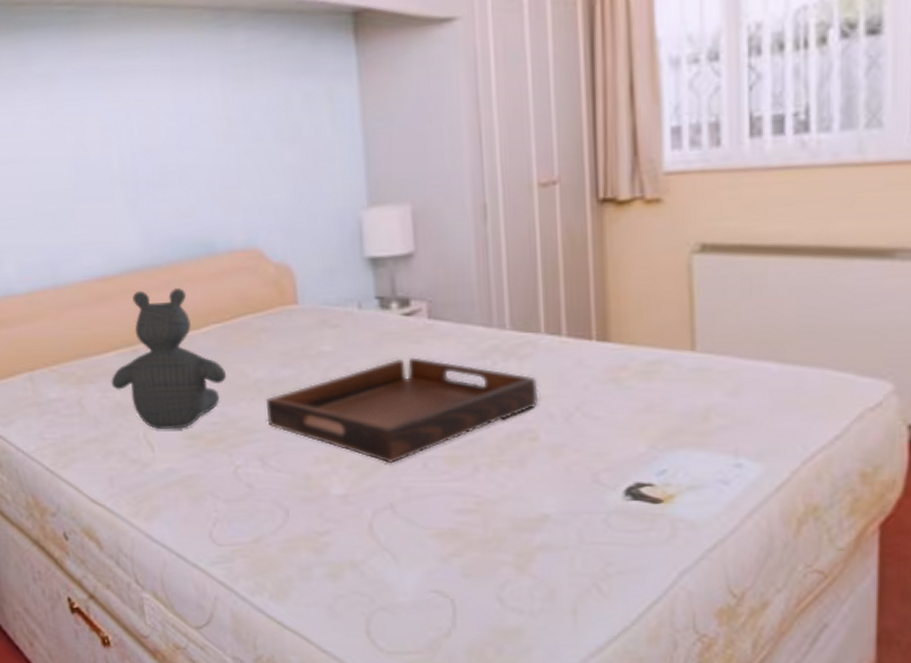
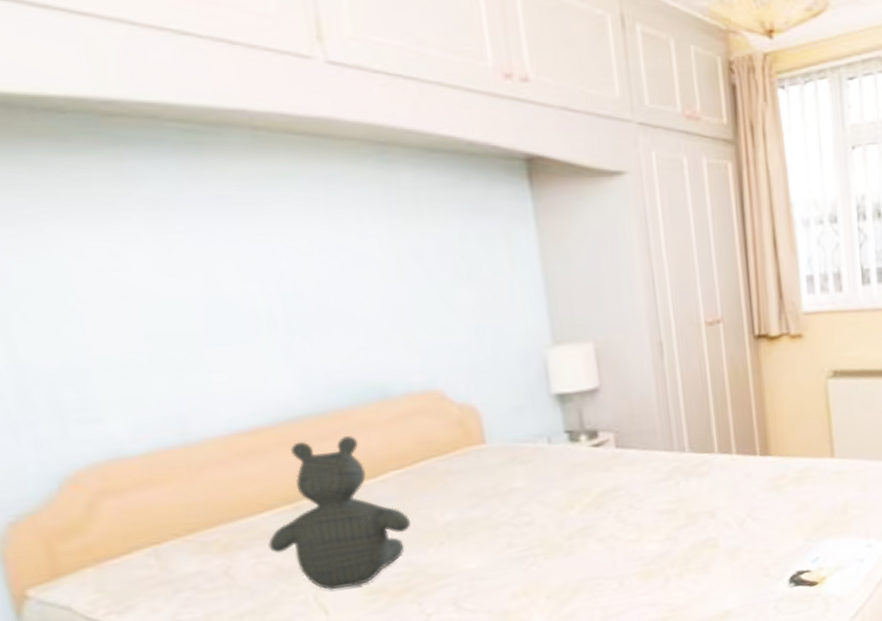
serving tray: present [265,357,539,464] -> none [456,484,717,588]

